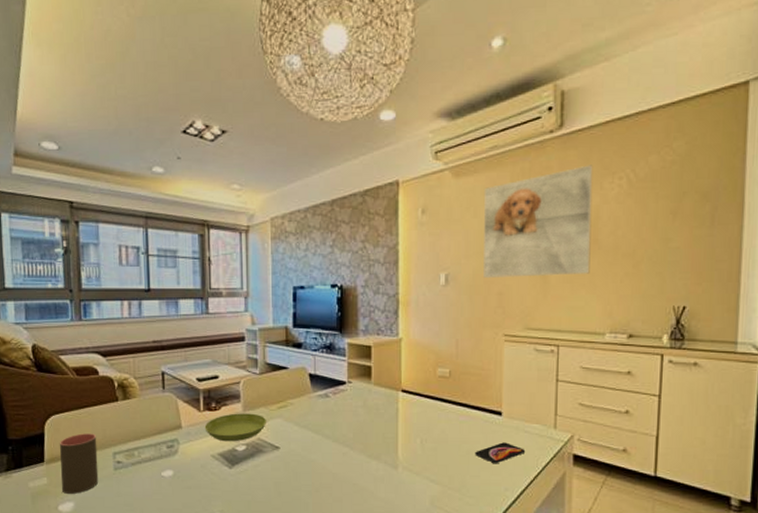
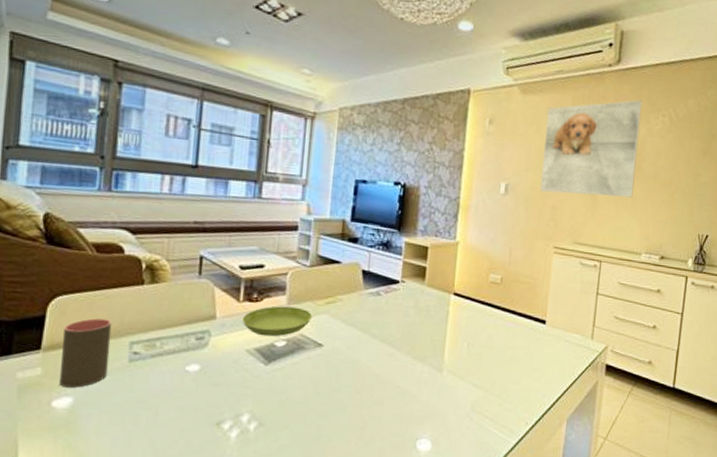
smartphone: present [475,442,526,463] -> none [518,350,564,370]

